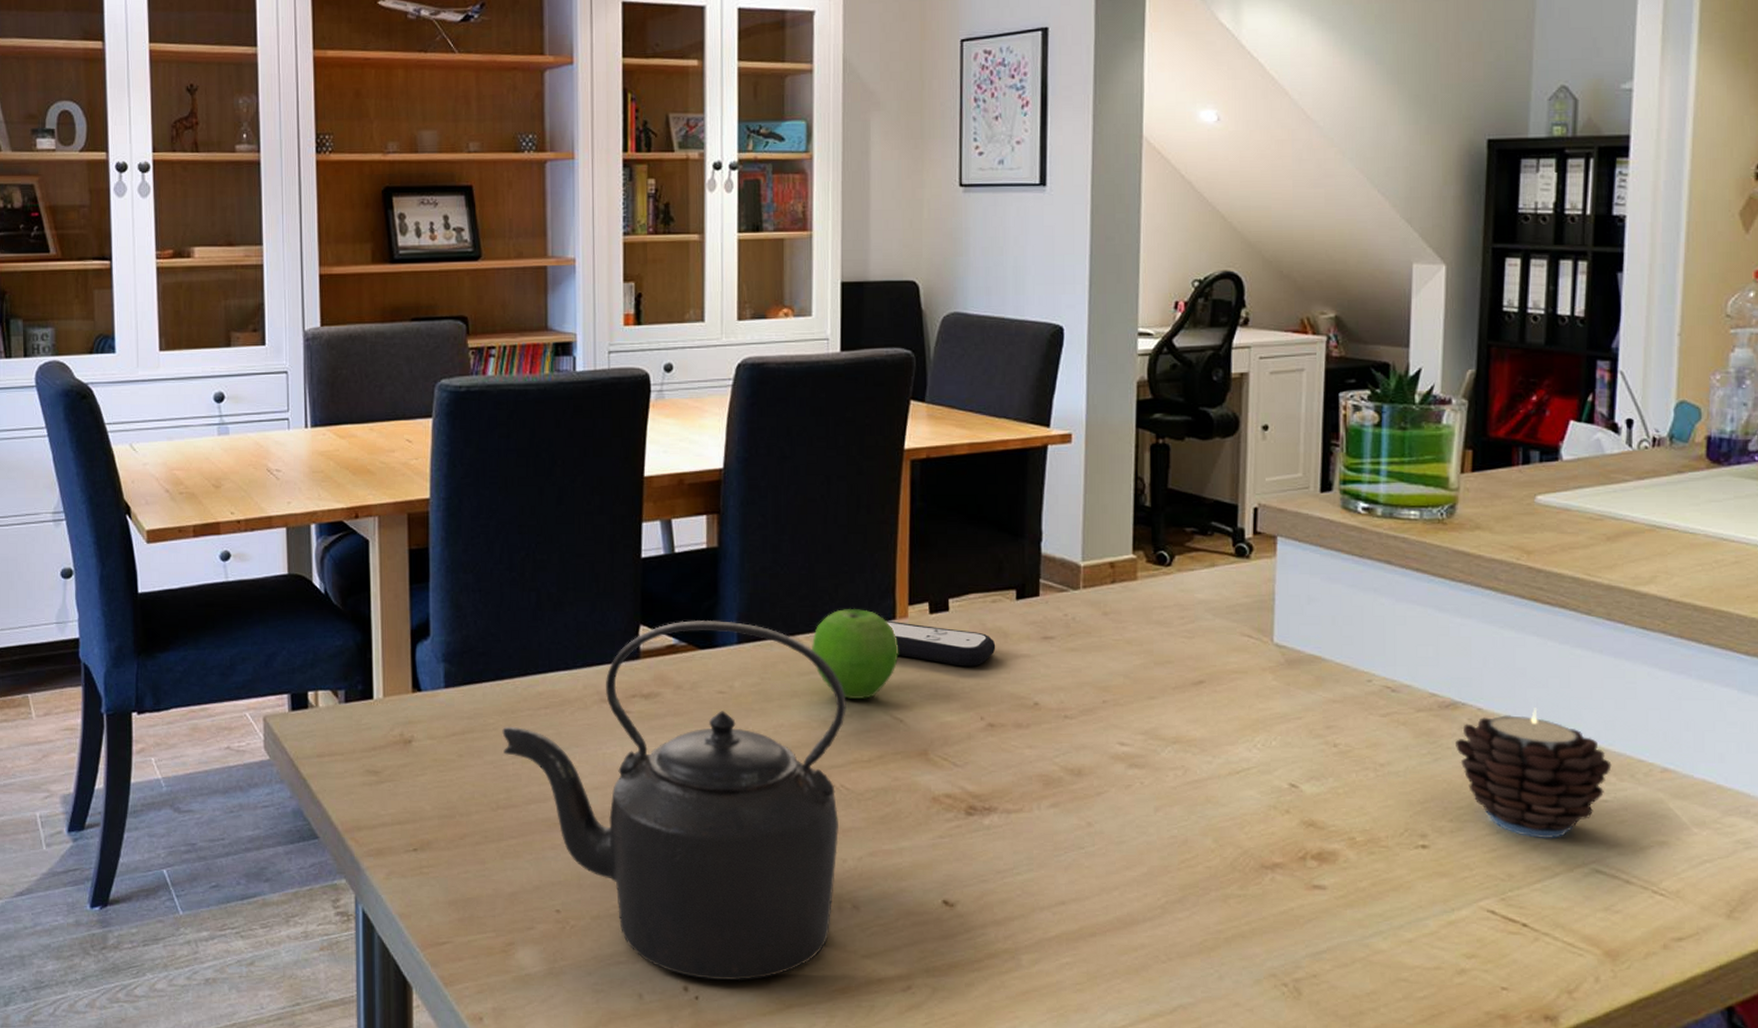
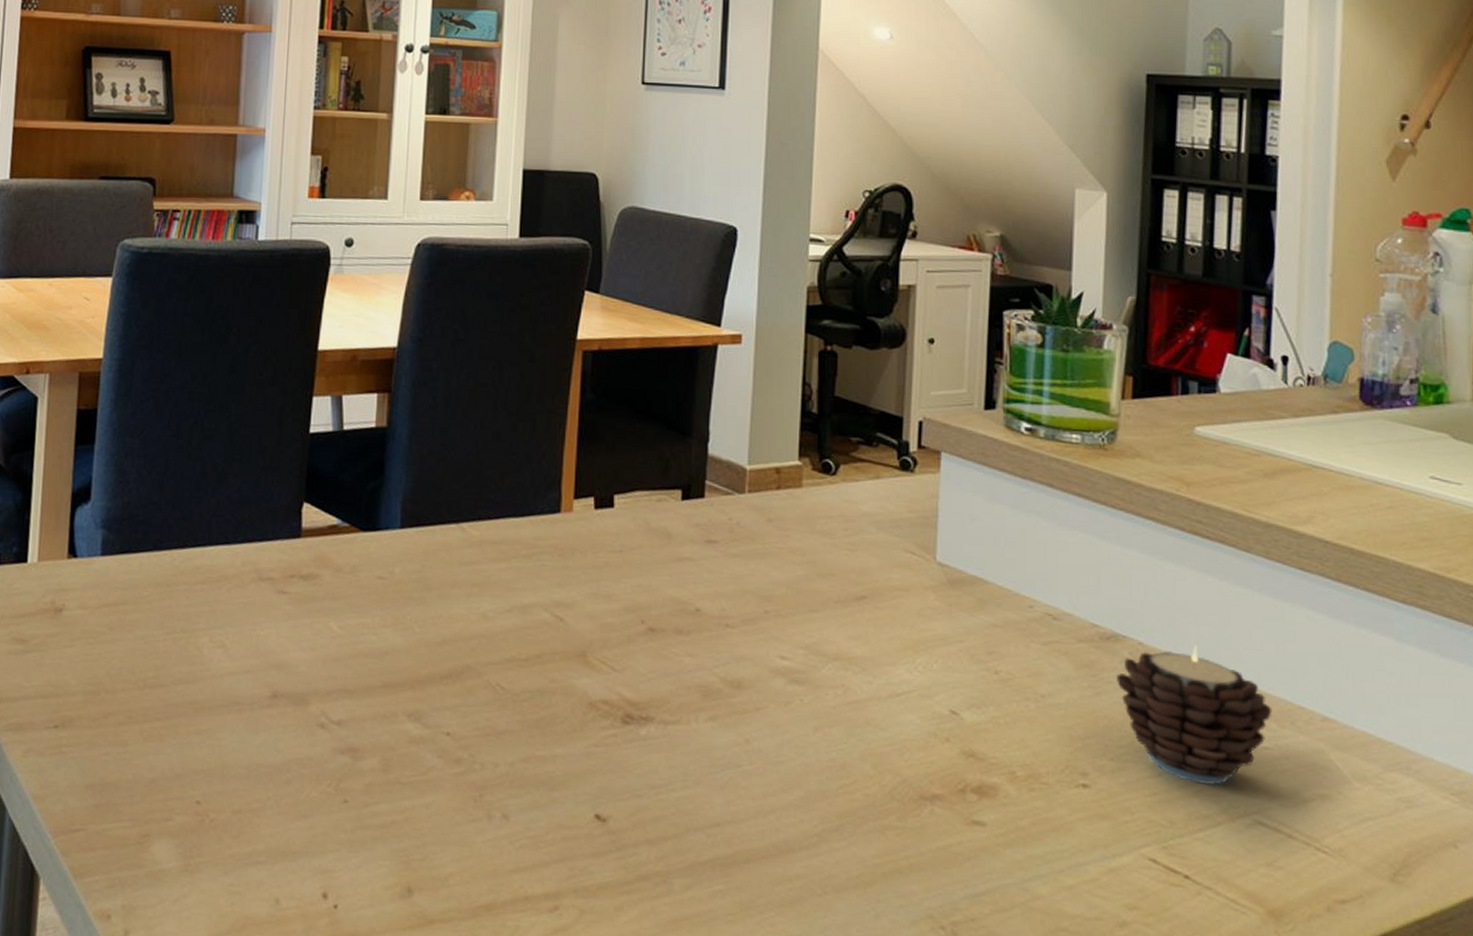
kettle: present [502,620,847,981] -> none [155,500,507,891]
fruit: present [812,608,899,699] -> none [475,498,562,594]
remote control: present [886,620,996,667] -> none [551,513,659,567]

